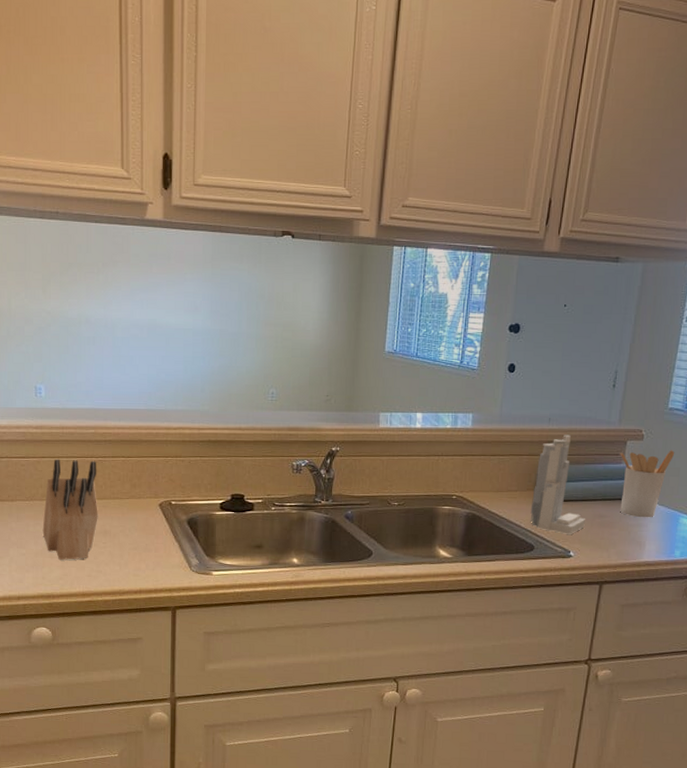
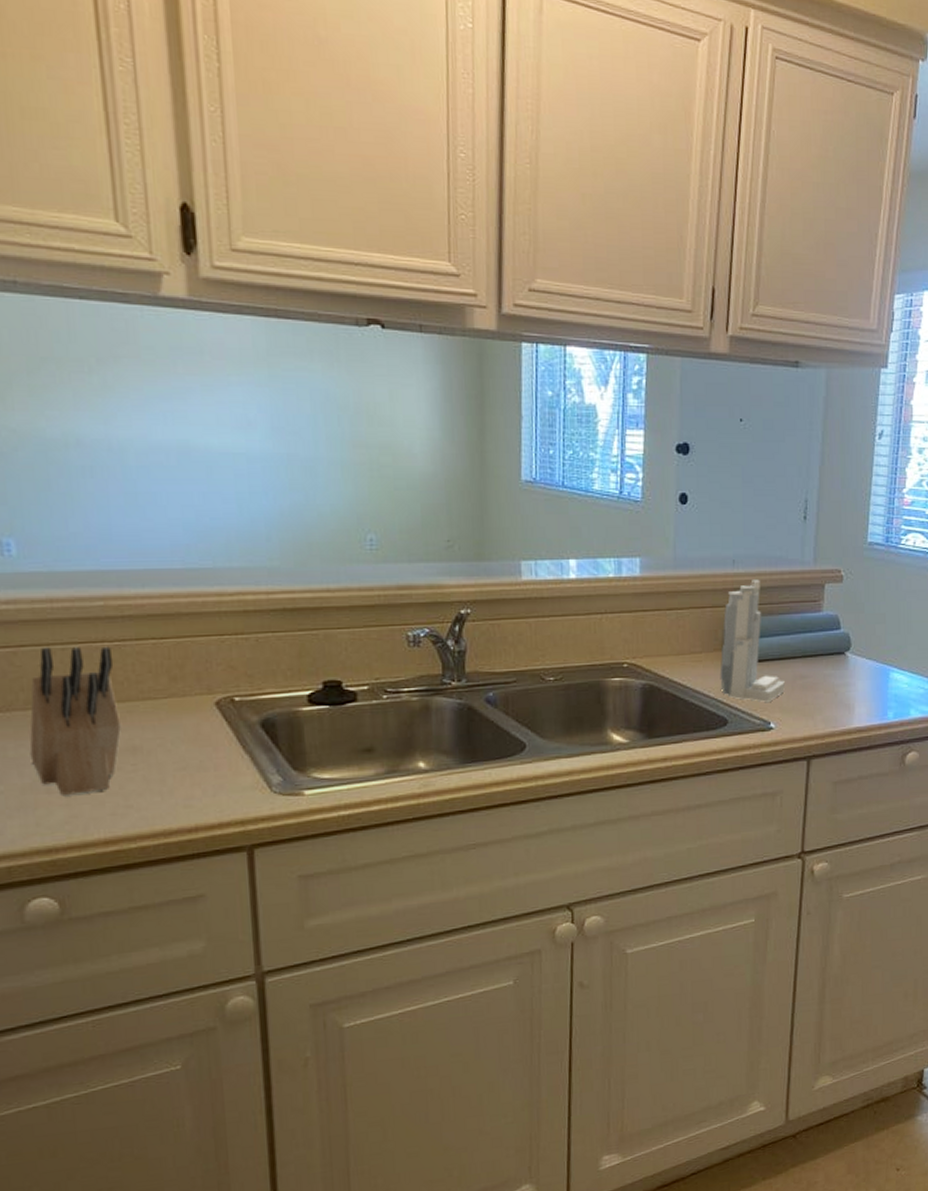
utensil holder: present [620,450,675,518] -> none [818,592,879,676]

